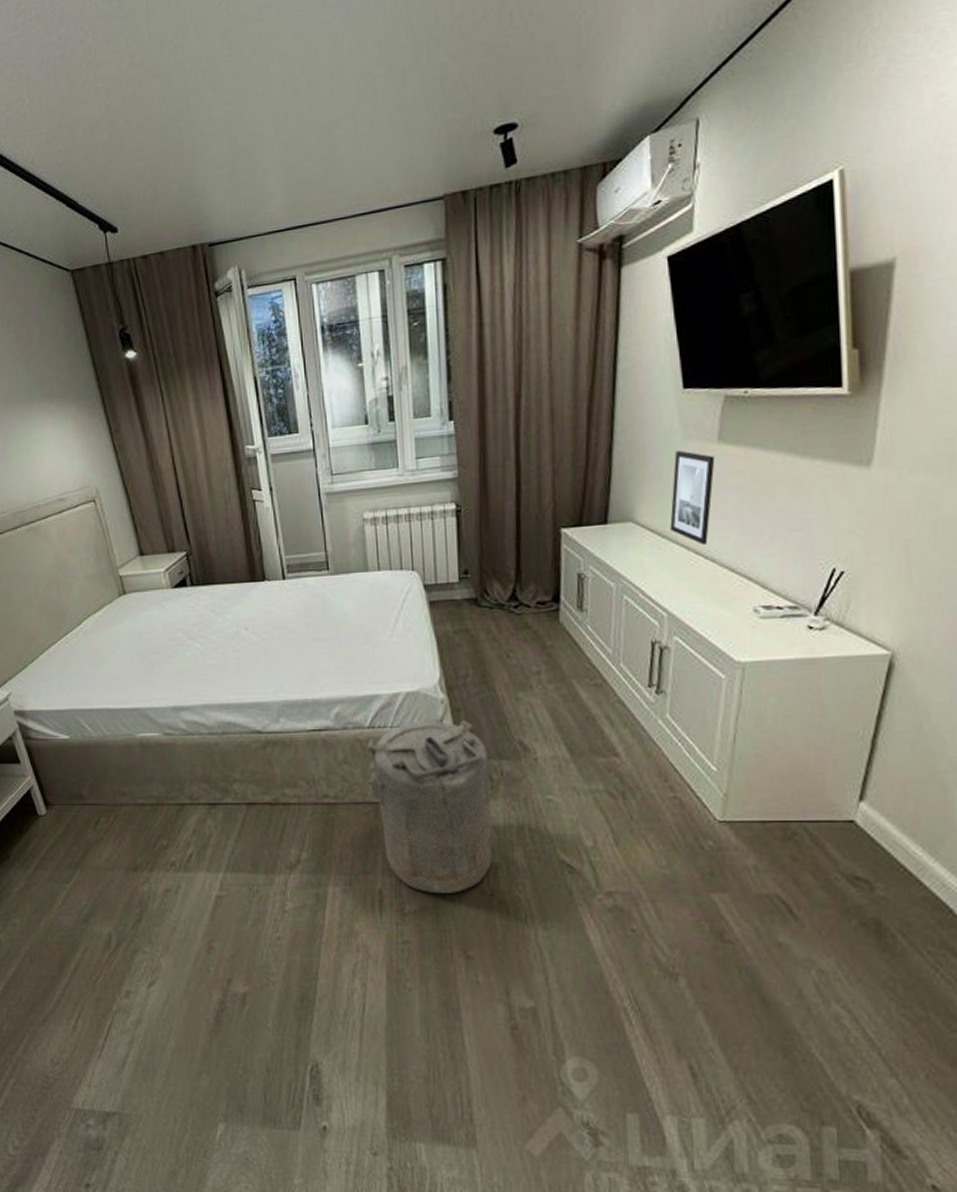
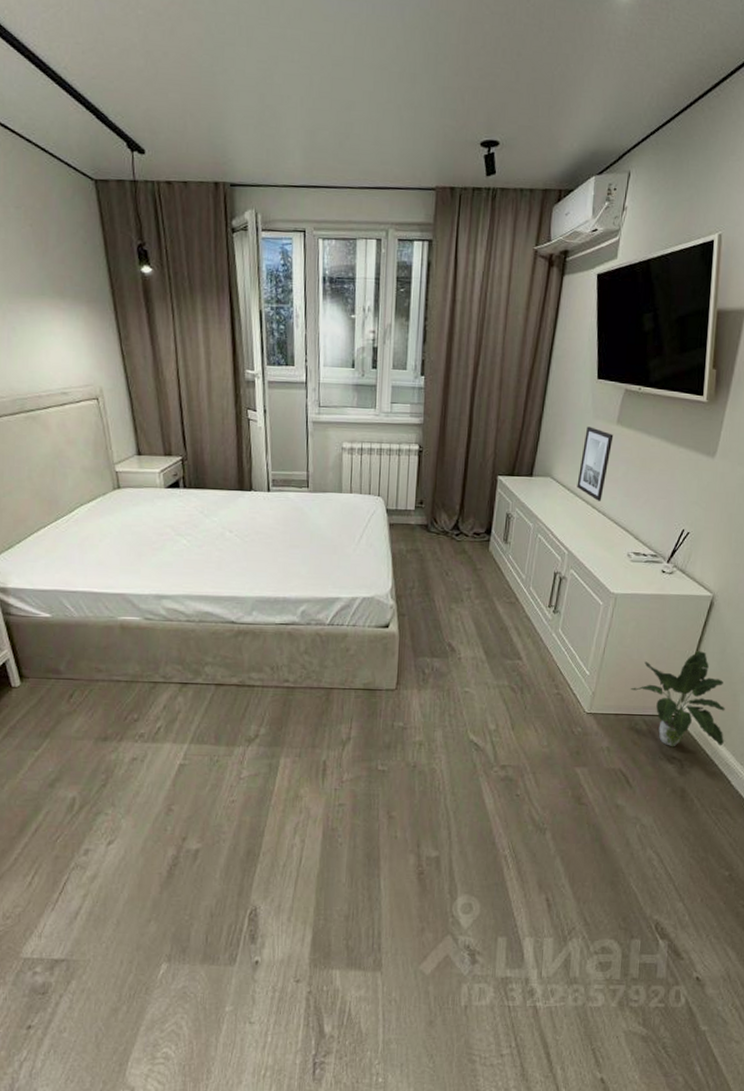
laundry hamper: present [366,719,492,893] -> none [322,621,423,765]
potted plant: none [780,729,935,864] -> present [631,650,725,747]

